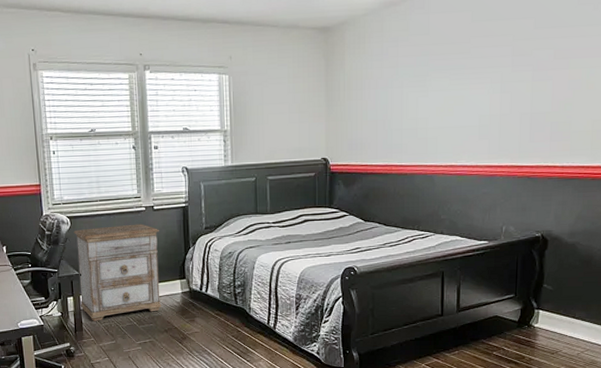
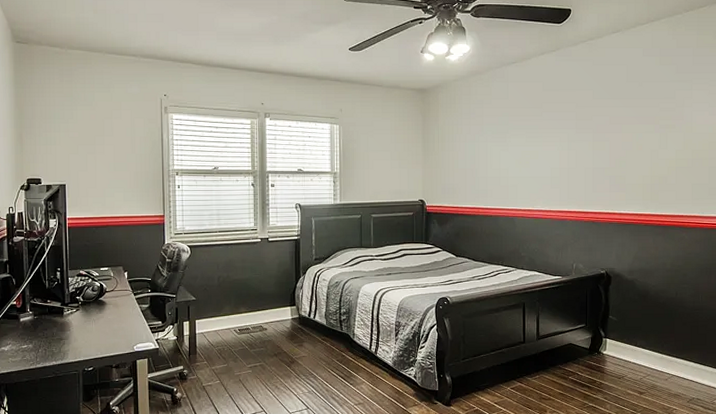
nightstand: present [74,224,162,321] -> none [193,254,273,345]

